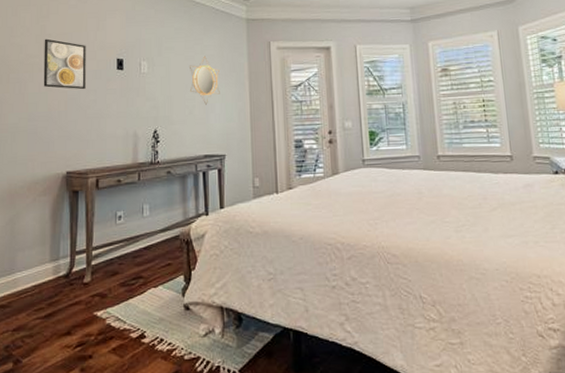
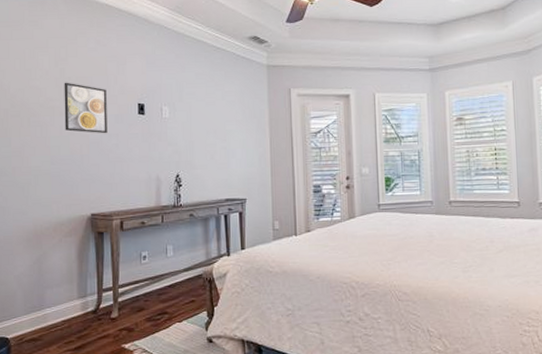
home mirror: present [190,56,220,105] -> none [211,102,241,150]

